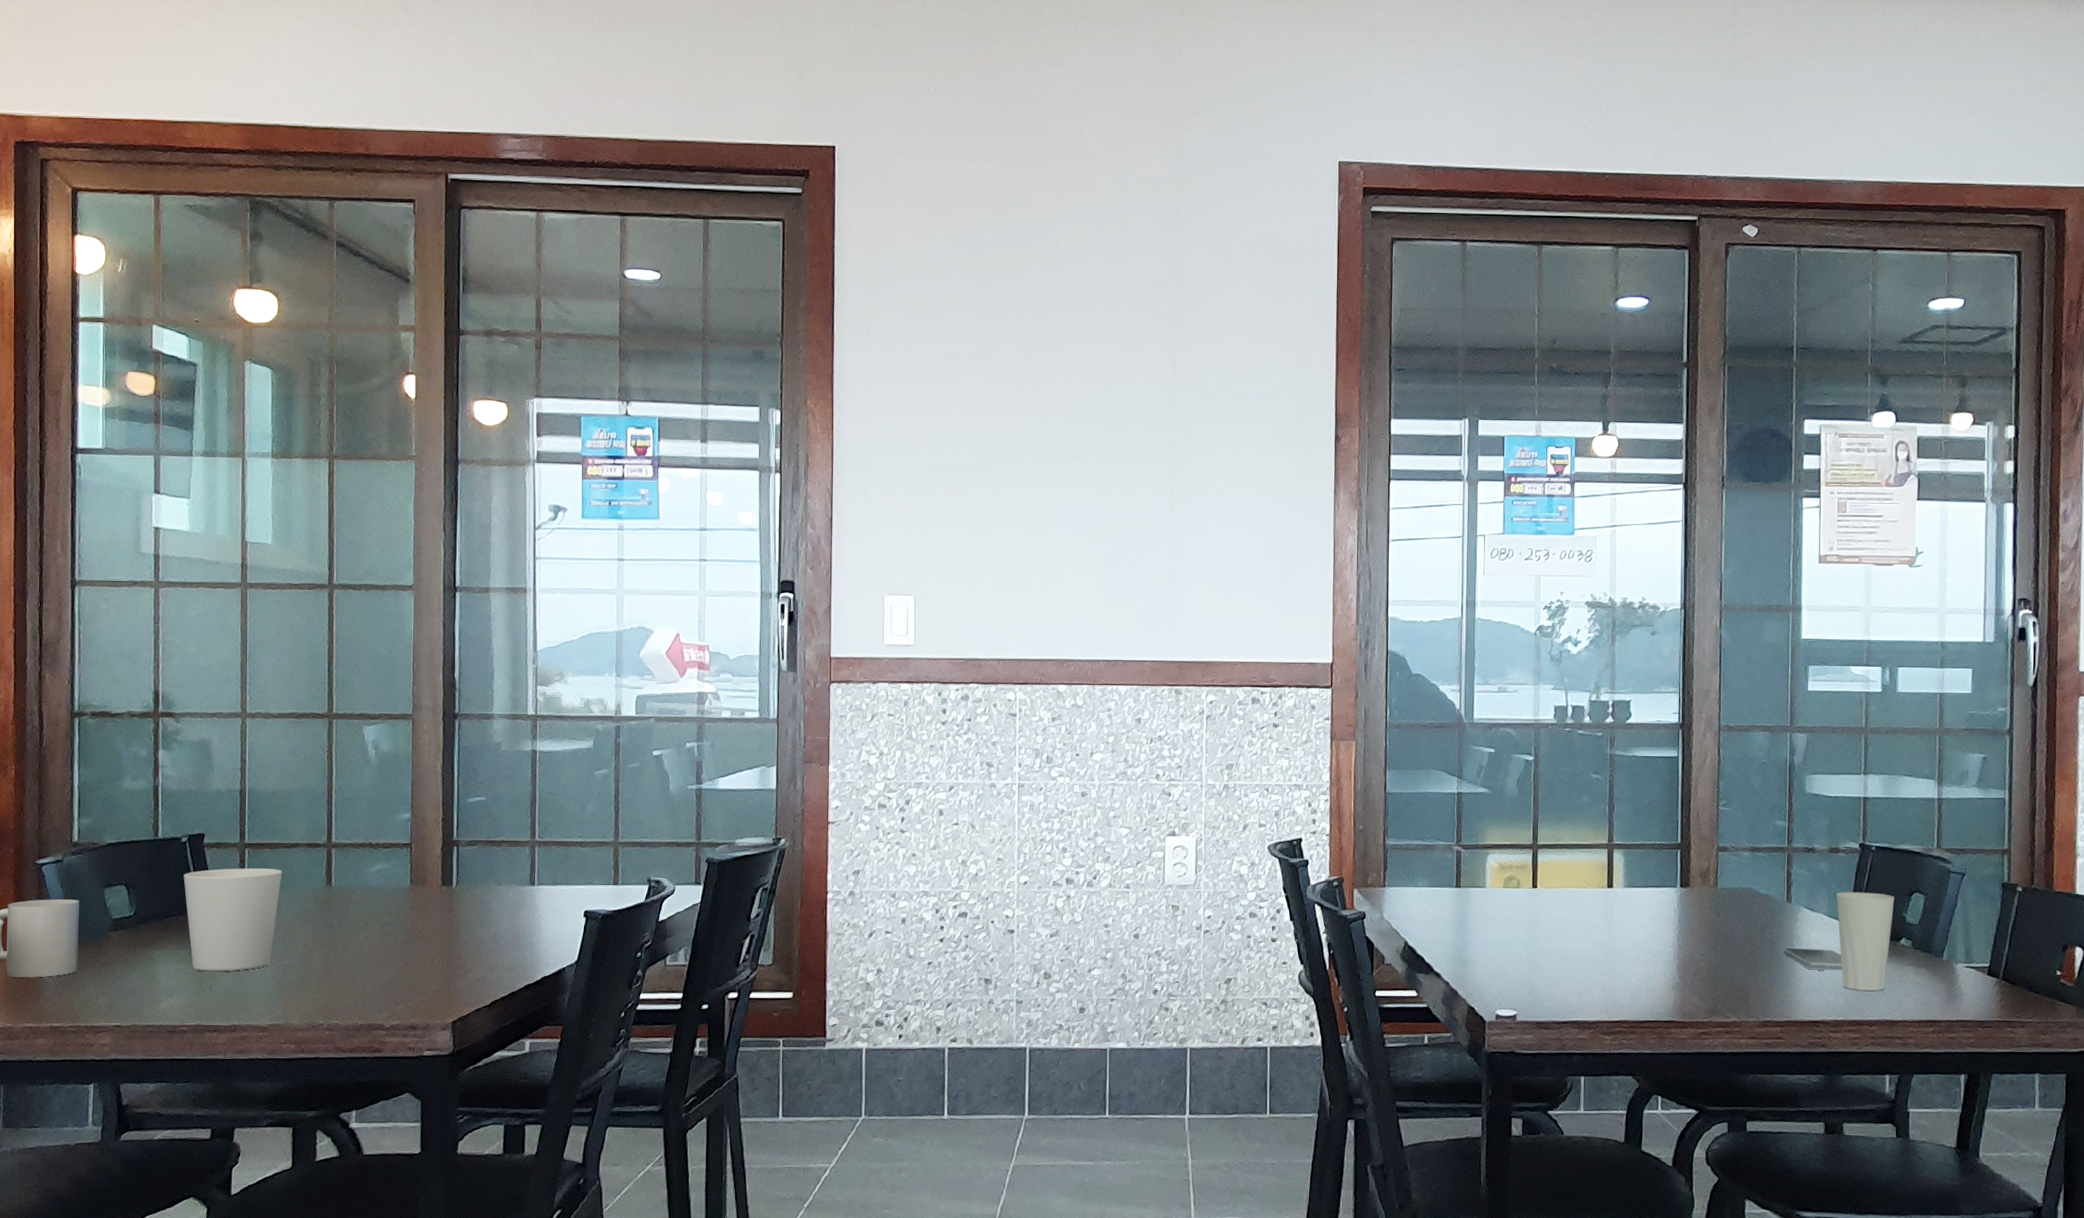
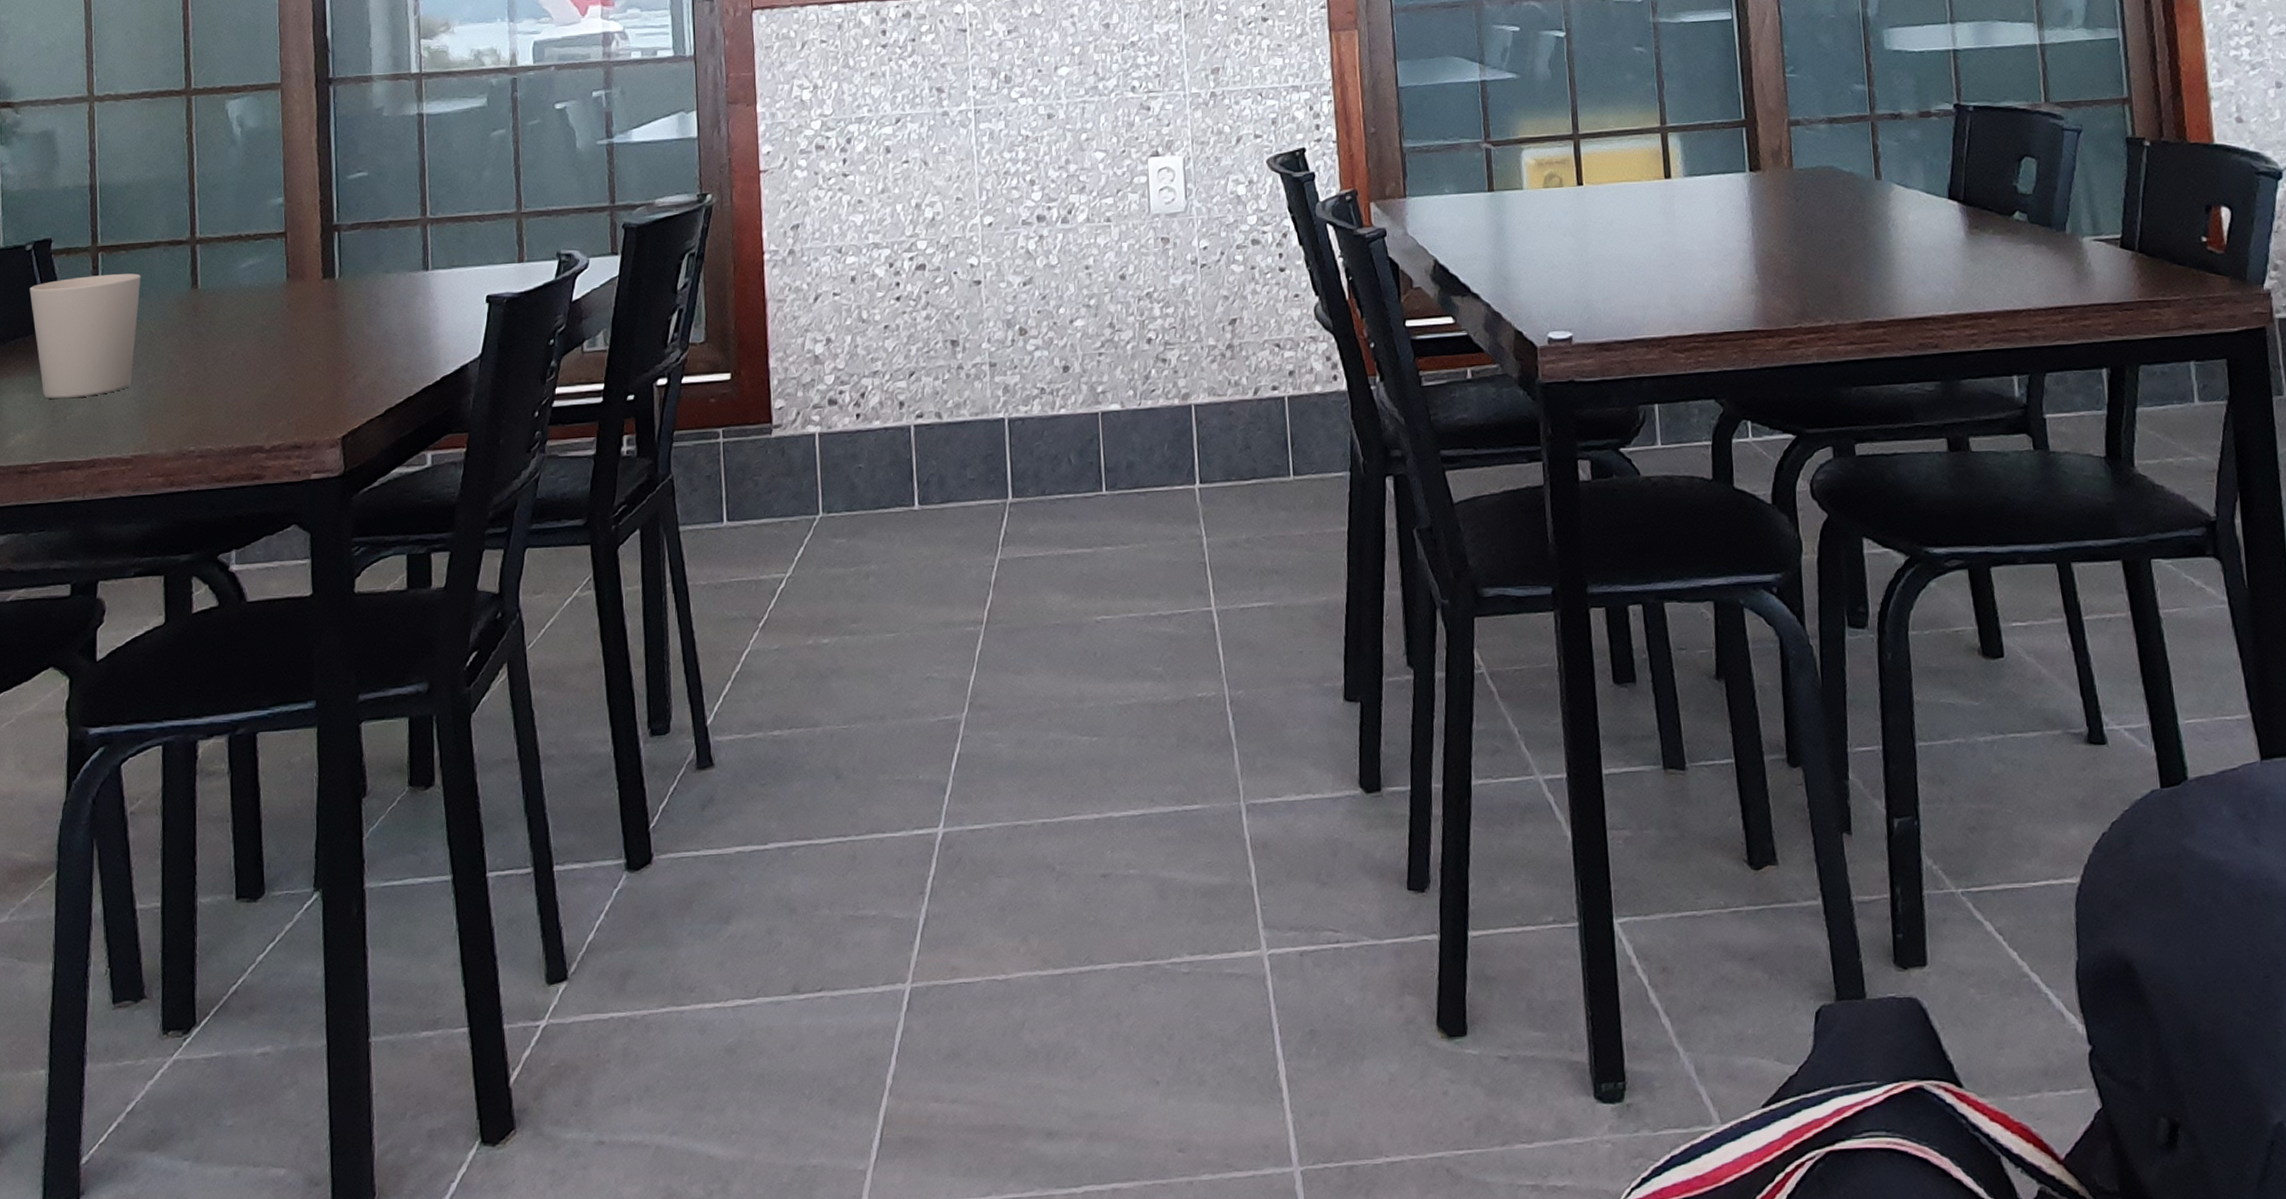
mobile phone: present [1784,948,1843,971] -> none [1878,231,1949,258]
cup: present [1836,892,1895,992] -> none [1932,160,2002,278]

